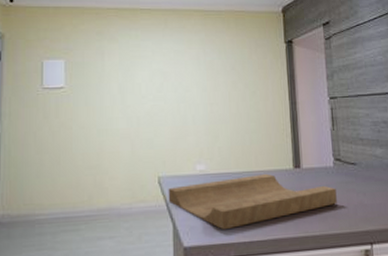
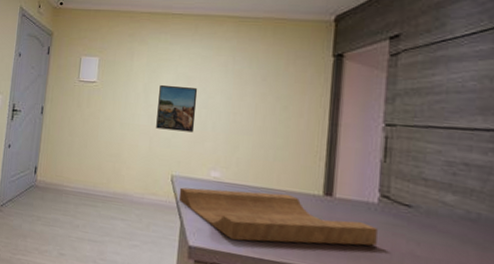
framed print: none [136,83,176,130] -> present [156,84,198,133]

